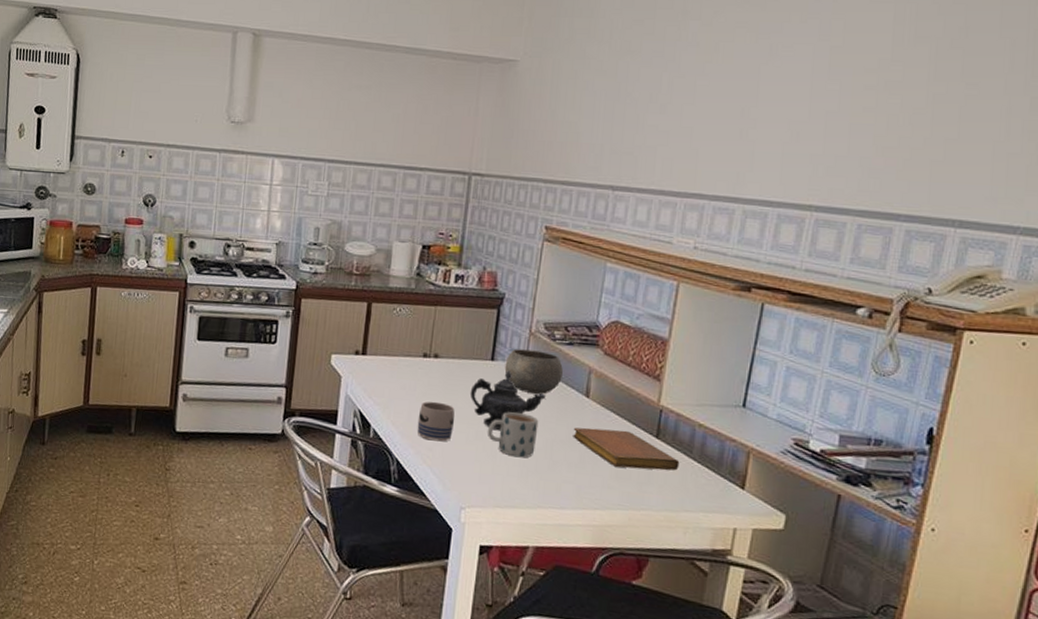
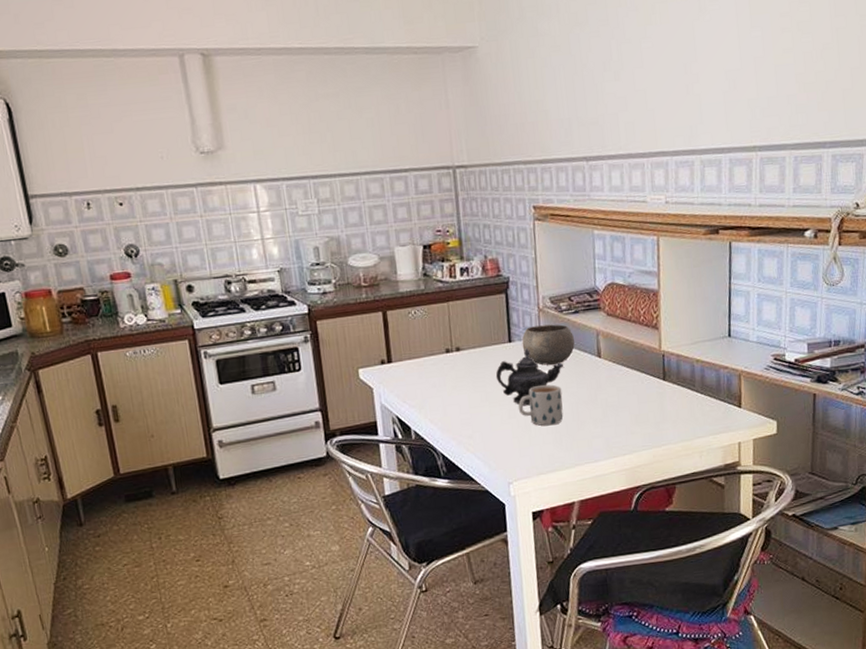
mug: present [417,401,455,442] -> none [453,391,488,429]
notebook: present [573,427,680,471] -> none [593,379,687,415]

